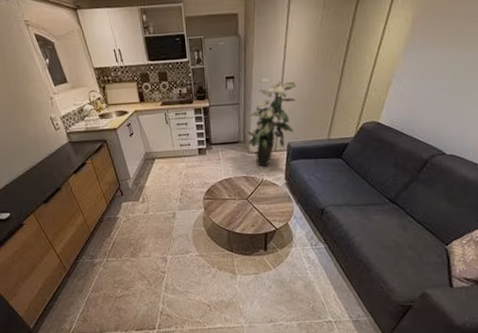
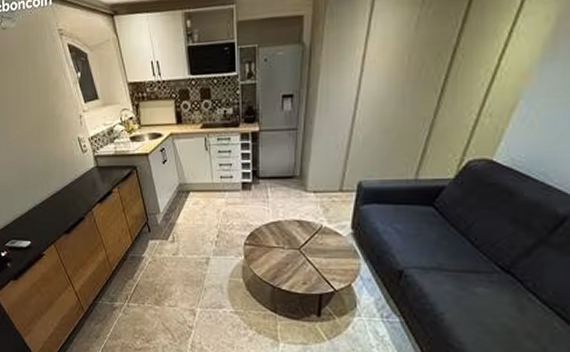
indoor plant: present [247,78,296,166] -> none [304,97,376,210]

